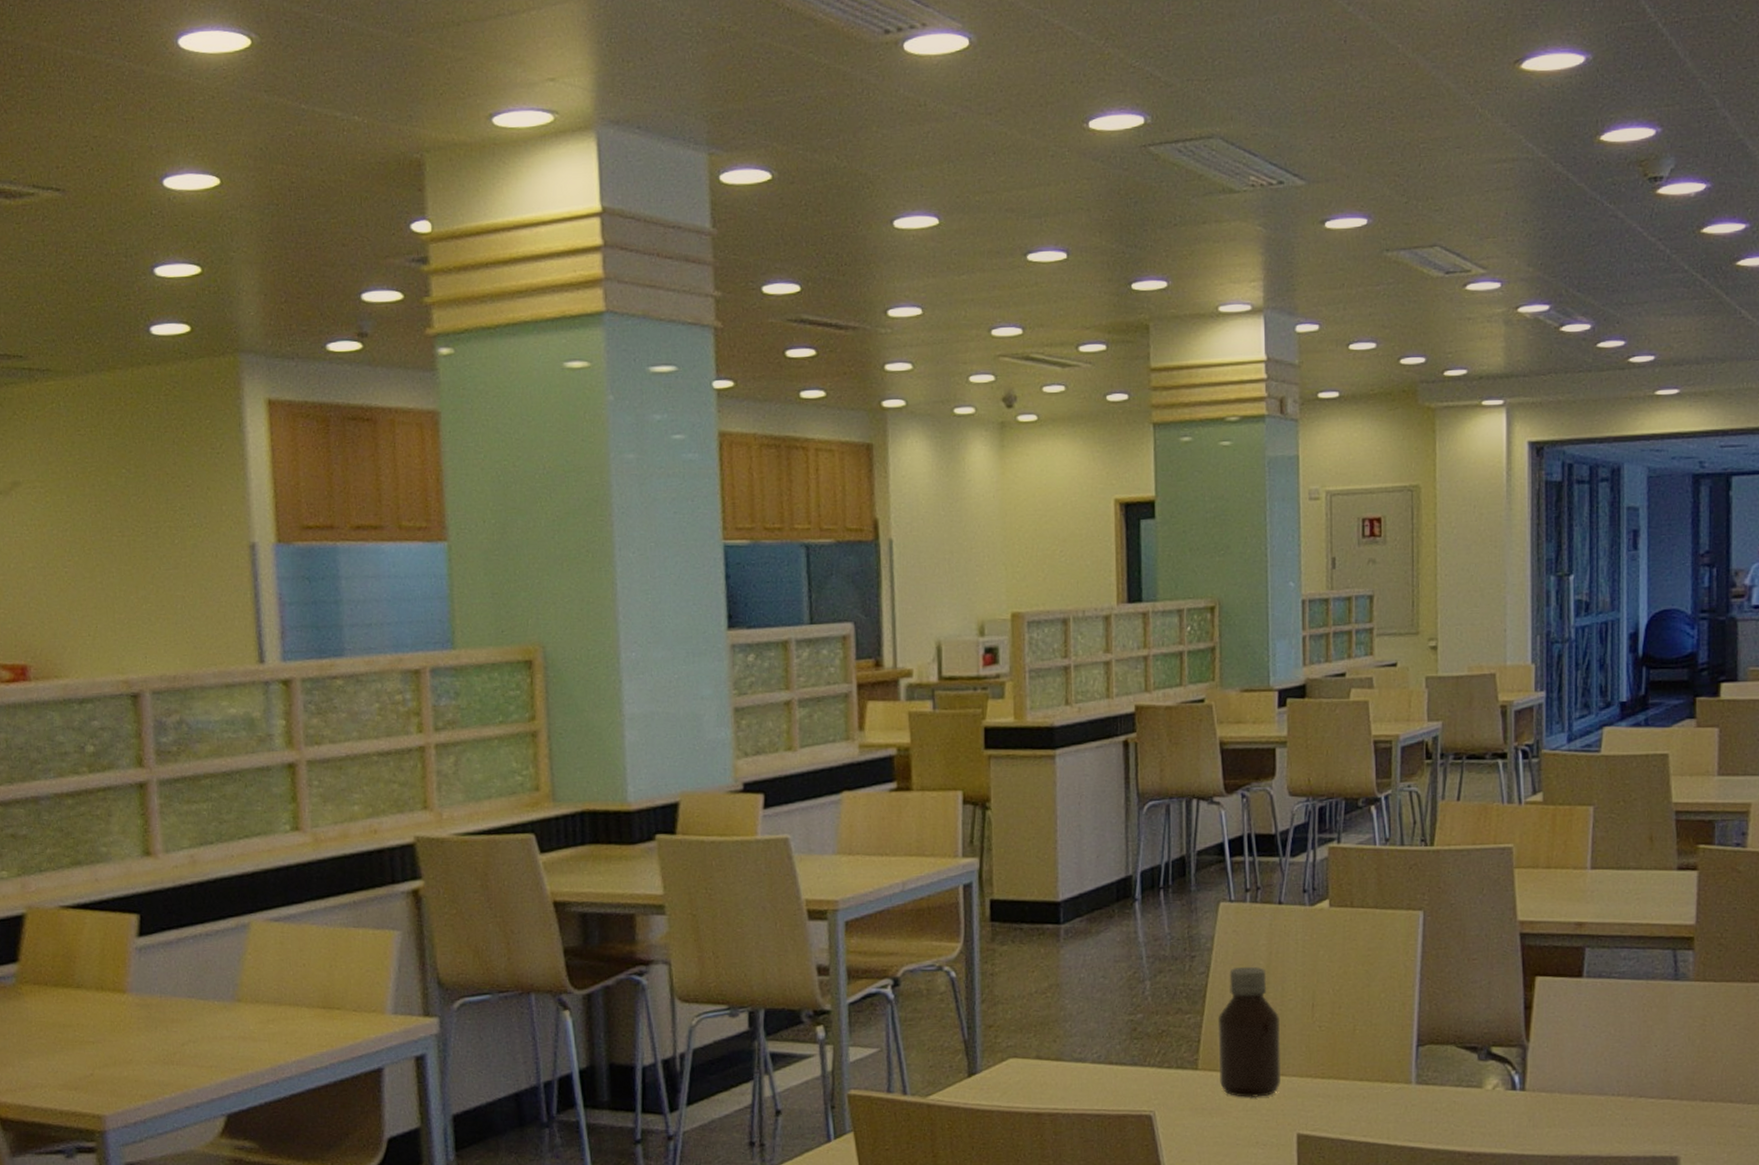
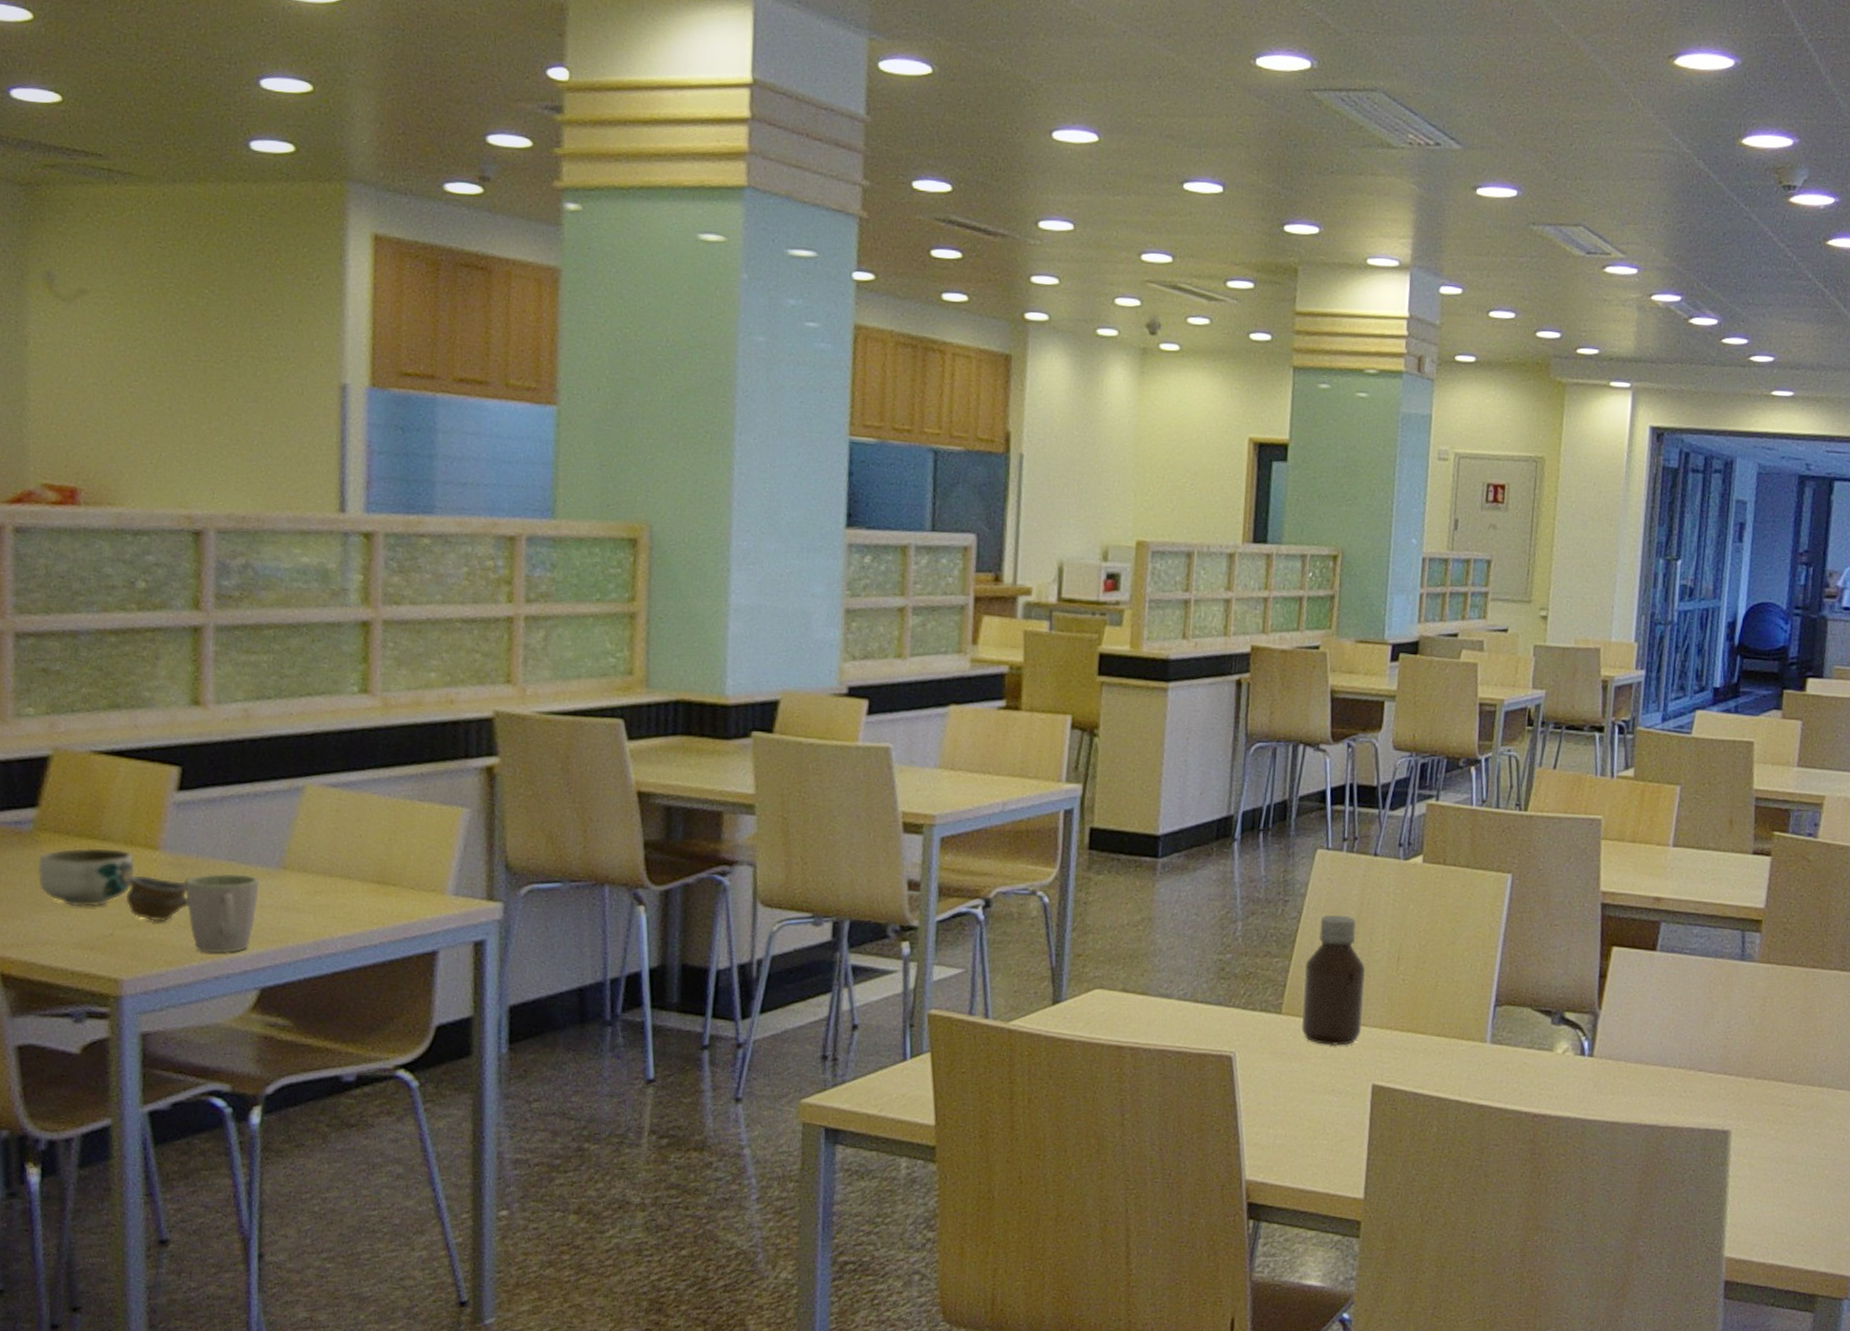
bowl: none [22,995,107,1051] -> present [37,847,135,907]
cup: none [100,1015,161,1060] -> present [124,875,196,922]
mug: none [153,1009,218,1084] -> present [186,873,259,953]

